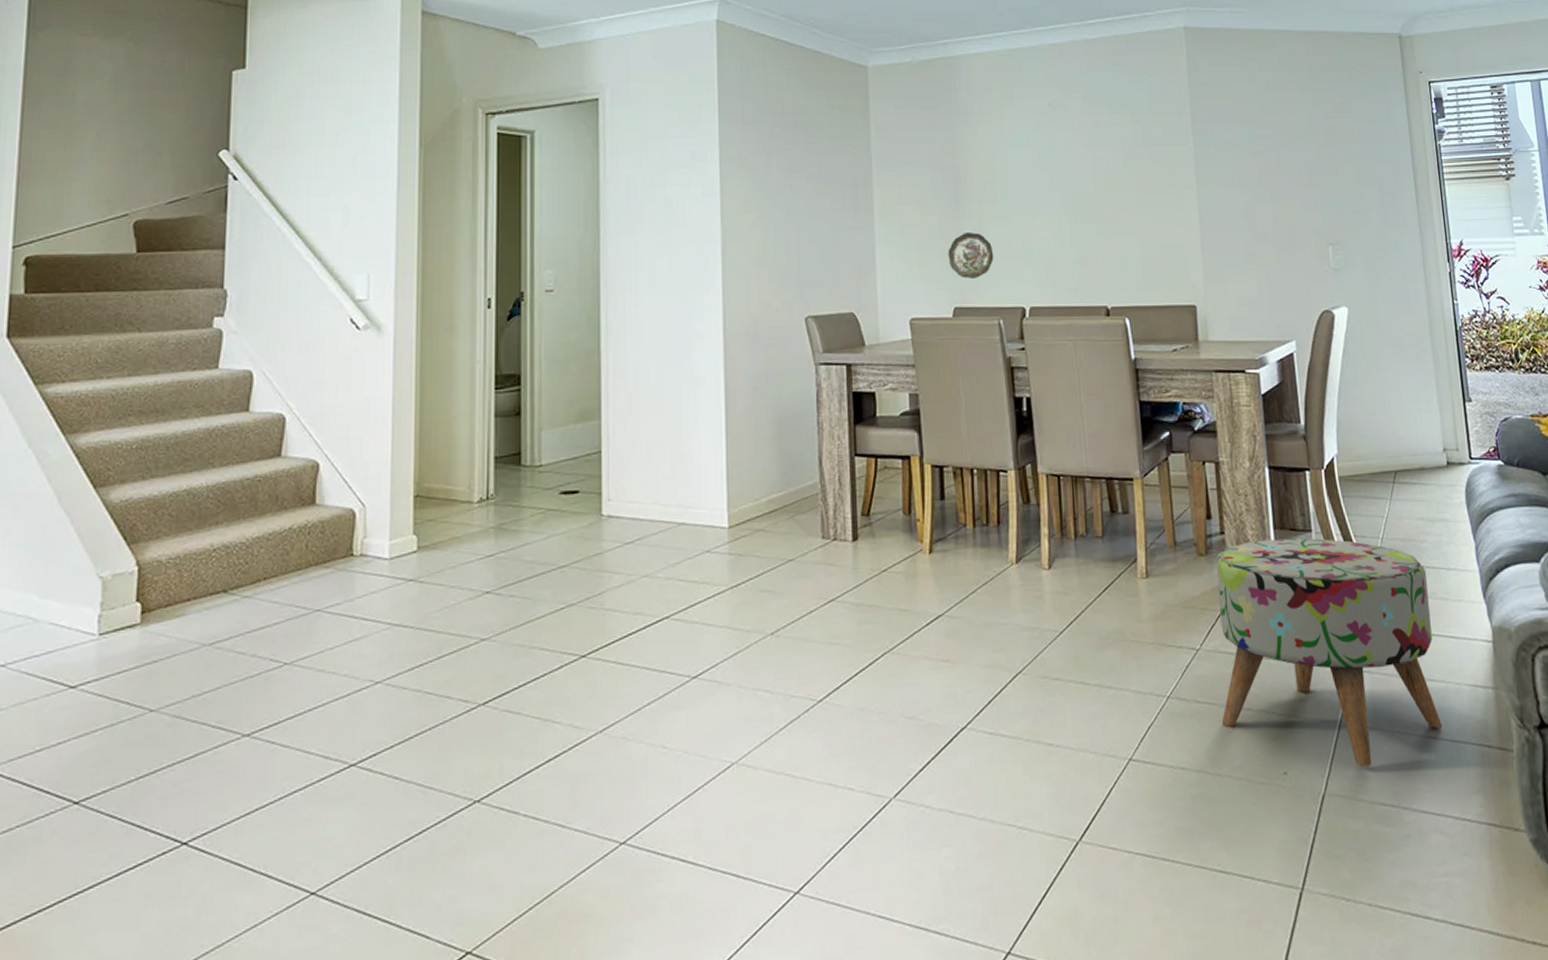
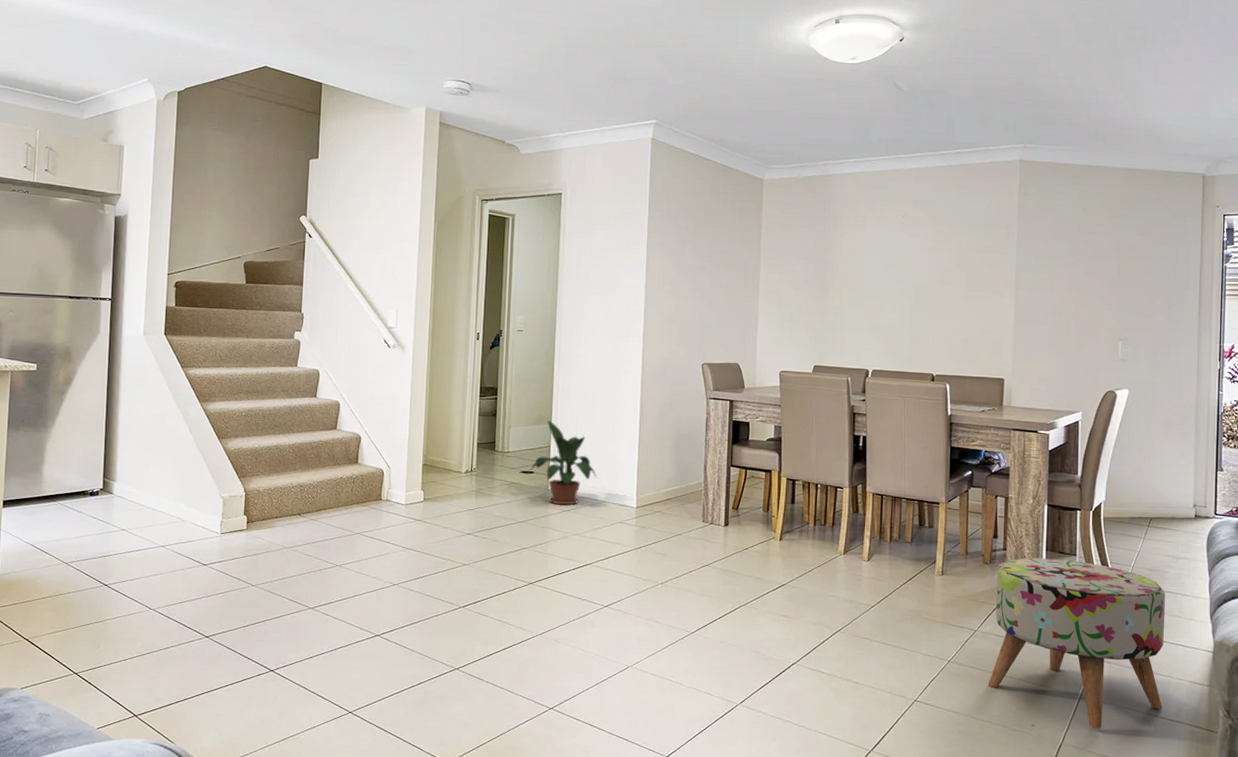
potted plant: none [569,415,670,536] -> present [526,421,597,505]
decorative plate: present [948,232,994,279] -> none [813,310,848,345]

